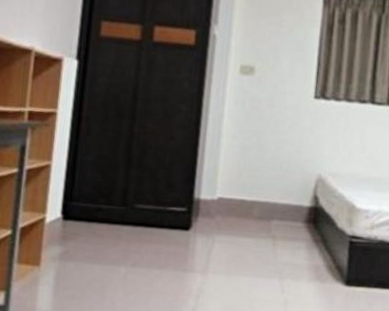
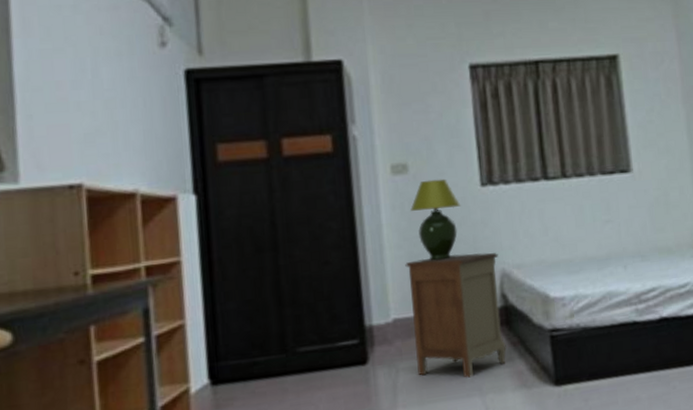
nightstand: none [230,151,318,262] -> present [405,252,507,378]
table lamp: none [250,84,294,156] -> present [410,179,461,261]

